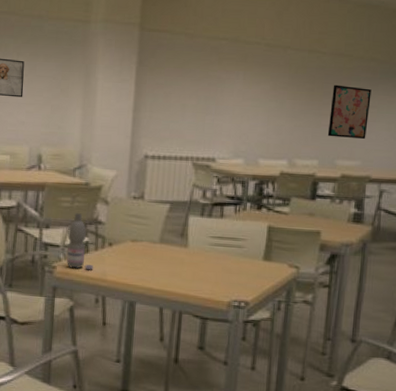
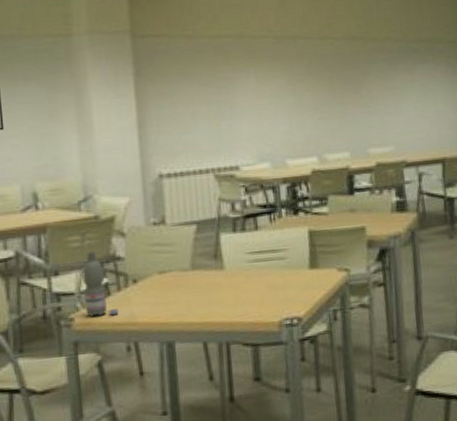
wall art: present [327,84,371,140] -> none [351,69,395,125]

